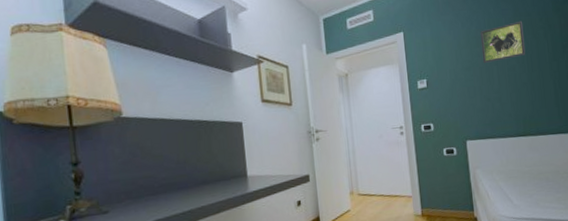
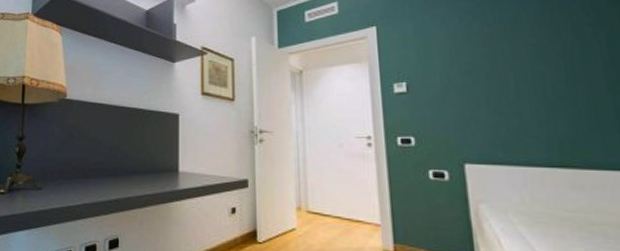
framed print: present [480,20,526,63] -> none [487,15,562,67]

